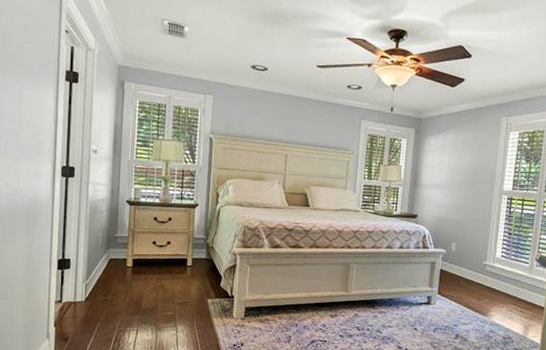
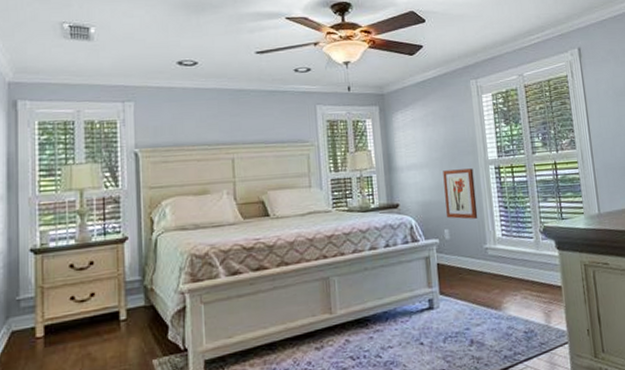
wall art: none [457,193,488,239] -> present [443,168,478,219]

